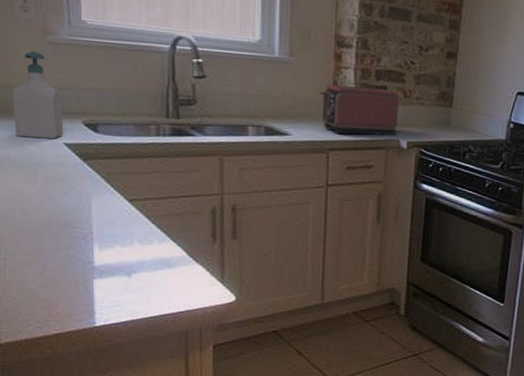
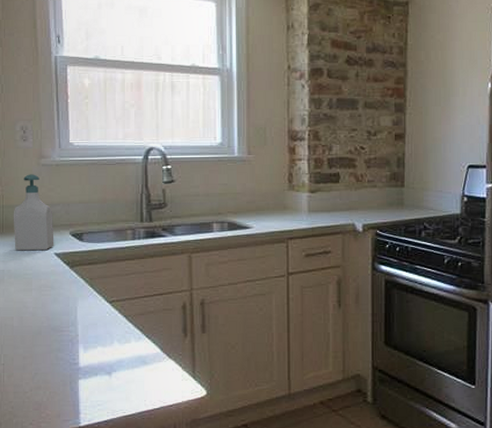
toaster: present [319,84,400,136] -> none [276,175,352,222]

